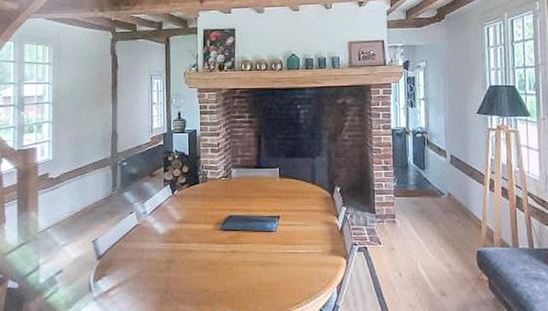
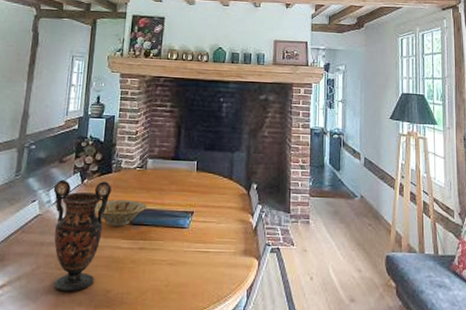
vase: none [147,192,200,292] -> present [53,180,111,292]
bowl: none [187,207,236,232] -> present [95,199,148,226]

